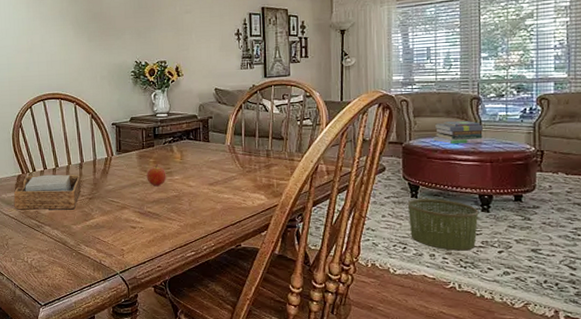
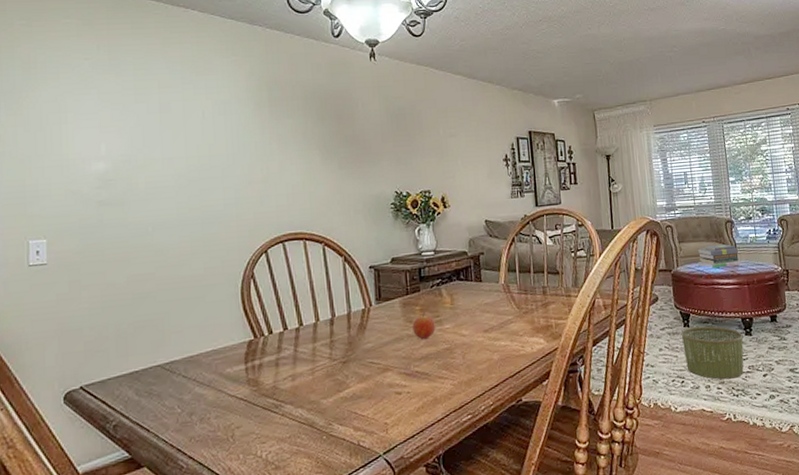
napkin holder: present [13,174,81,210] -> none [242,333,333,388]

